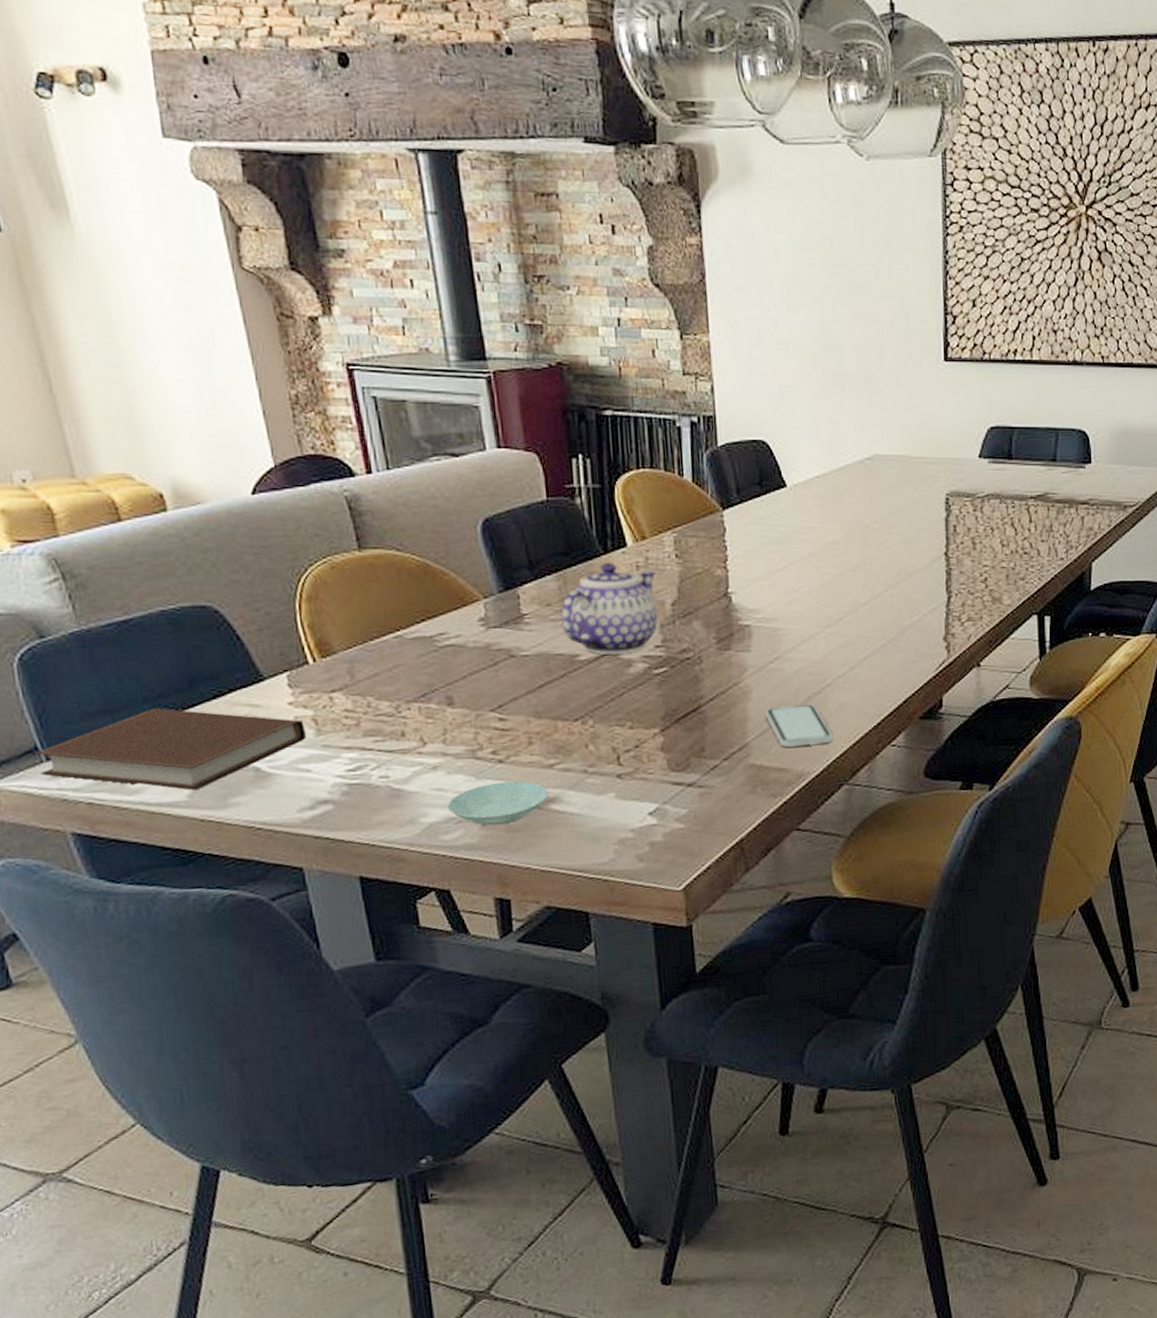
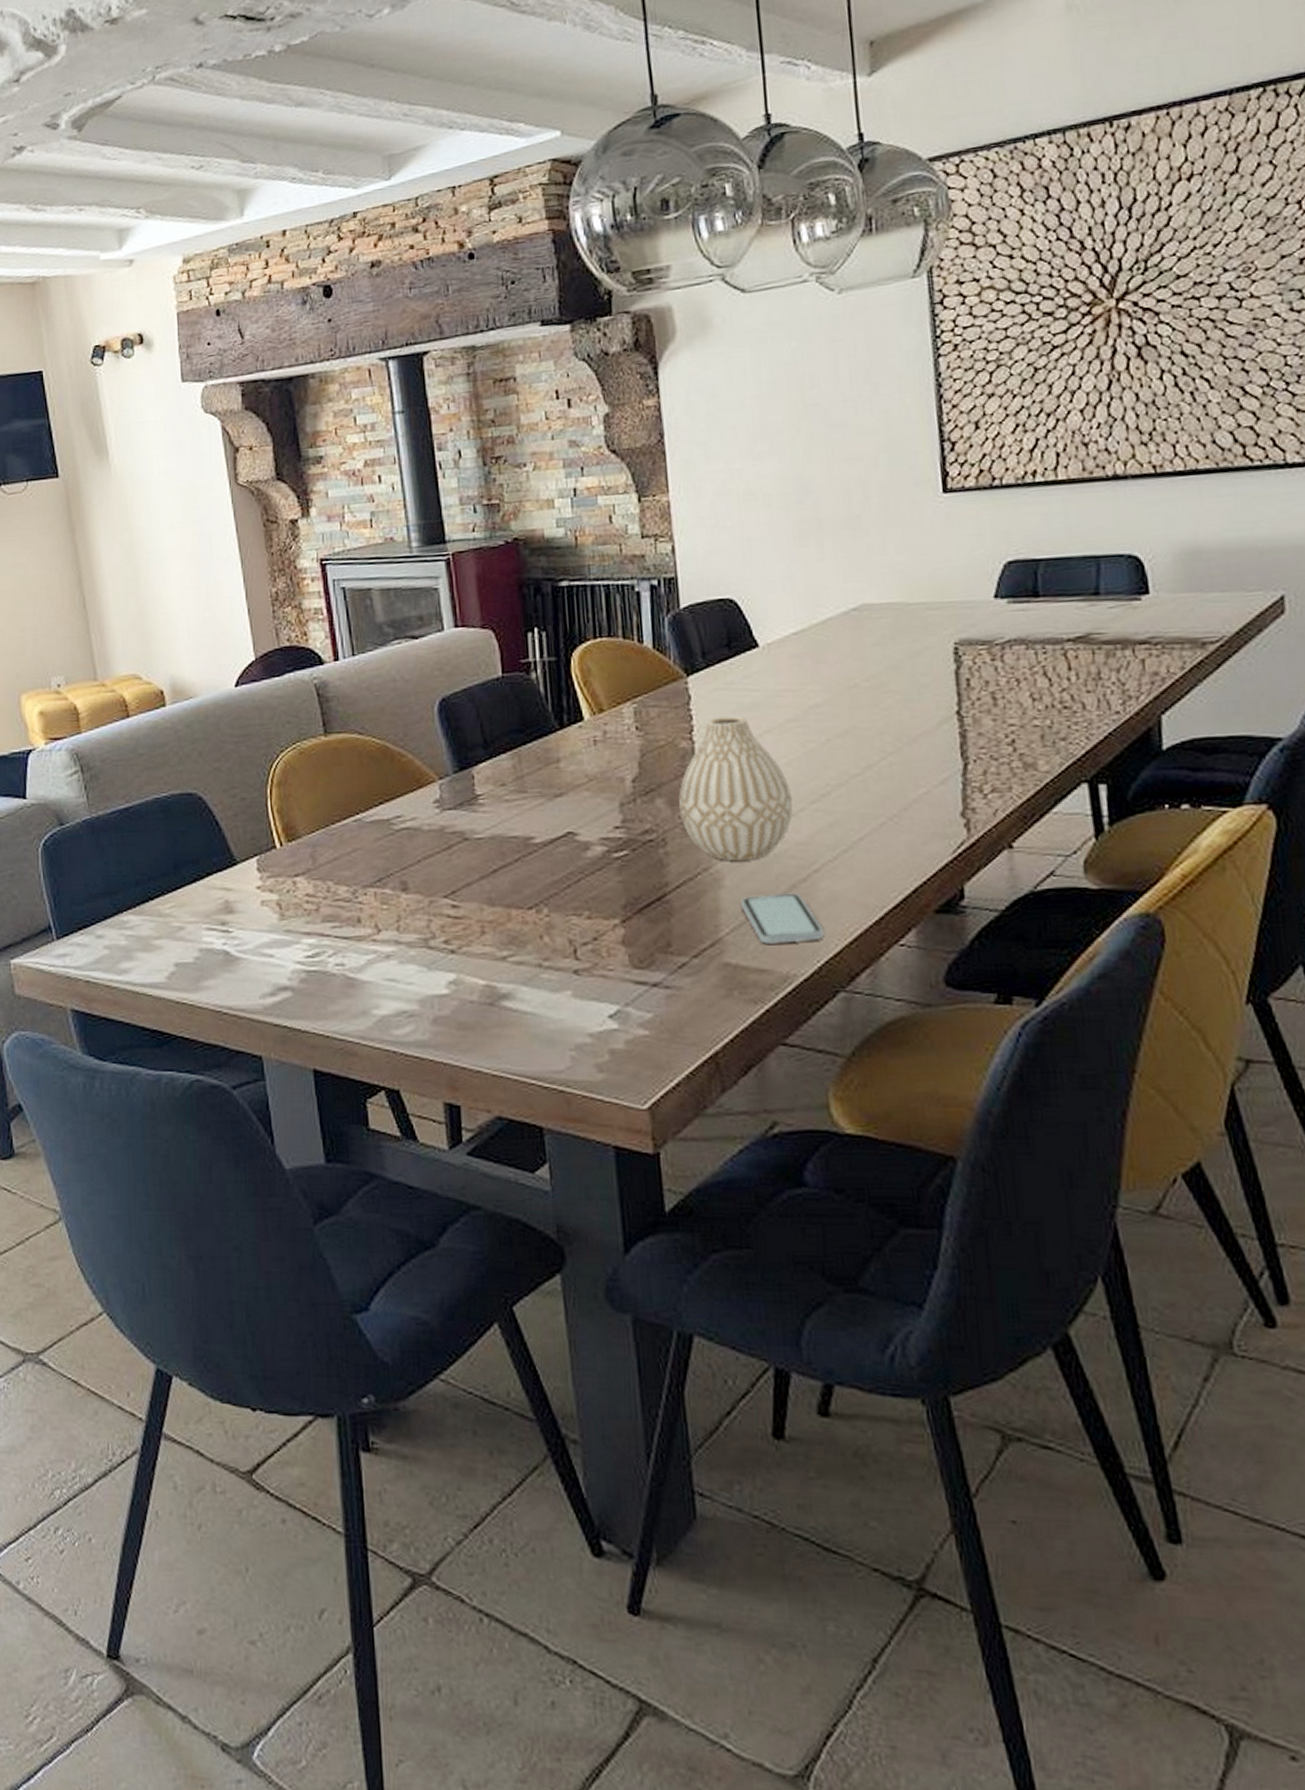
notebook: present [35,708,306,791] -> none [49,891,270,972]
saucer: present [447,781,549,826] -> none [399,973,501,1021]
teapot: present [561,563,658,655] -> none [515,738,618,837]
vase: none [713,549,812,676] -> present [678,716,794,861]

